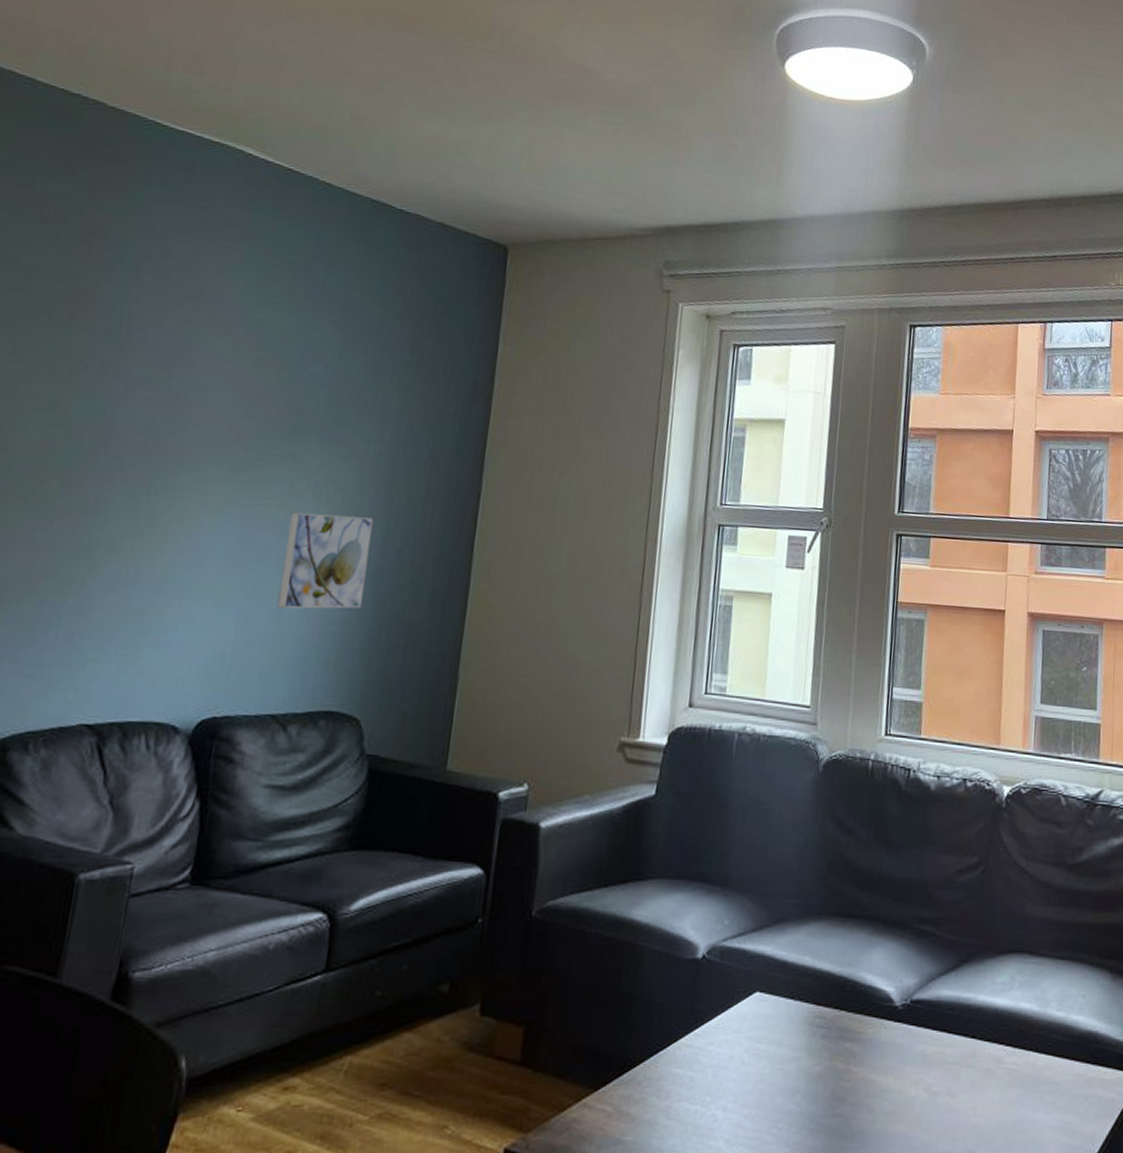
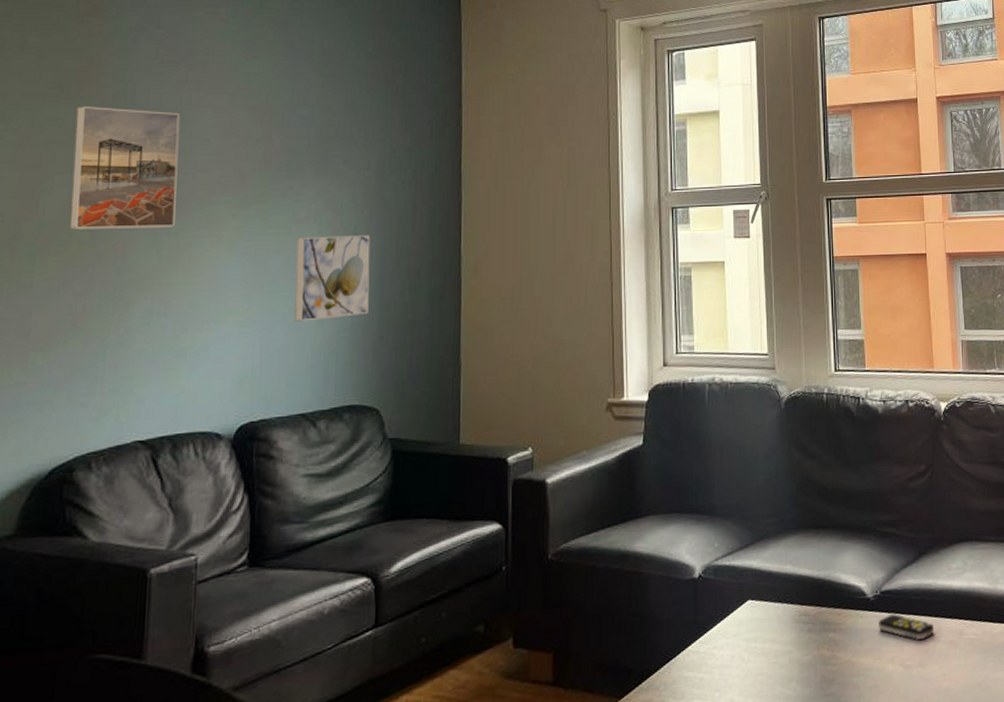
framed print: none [38,337,178,485] -> present [69,107,180,230]
remote control: none [904,1027,970,1062] -> present [879,613,935,640]

